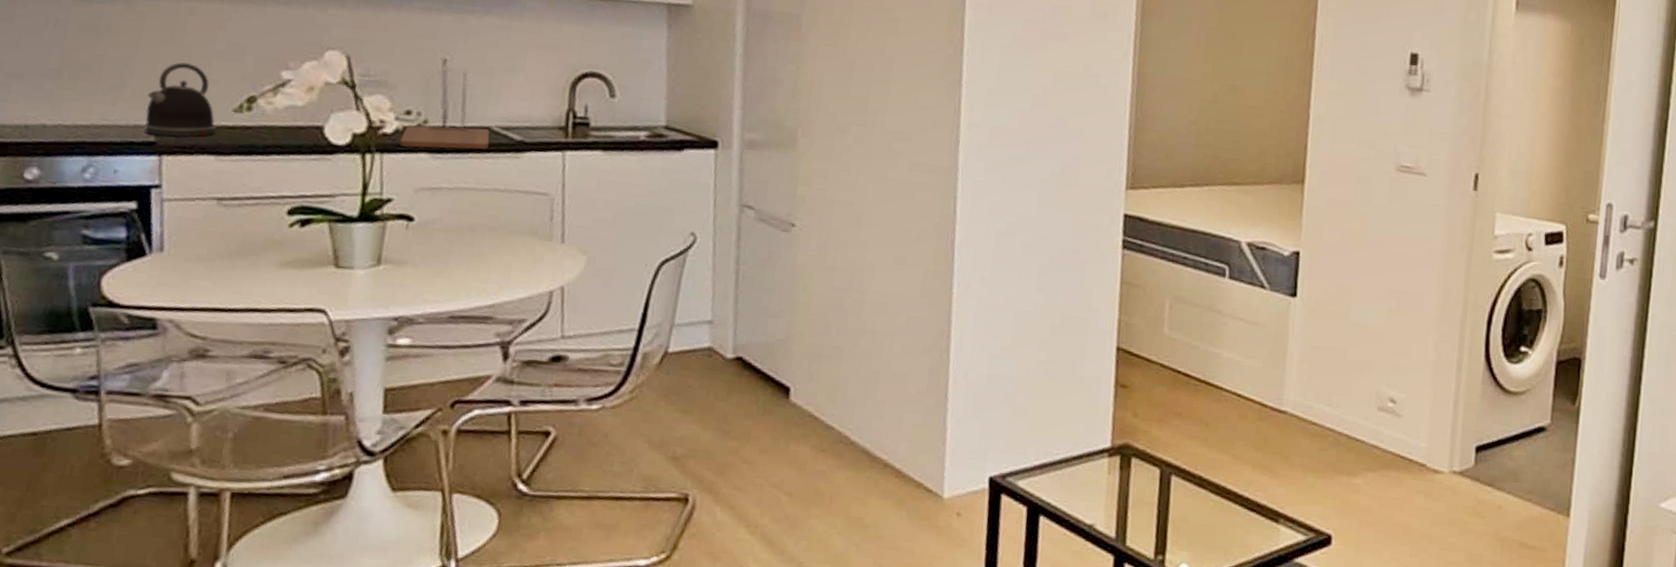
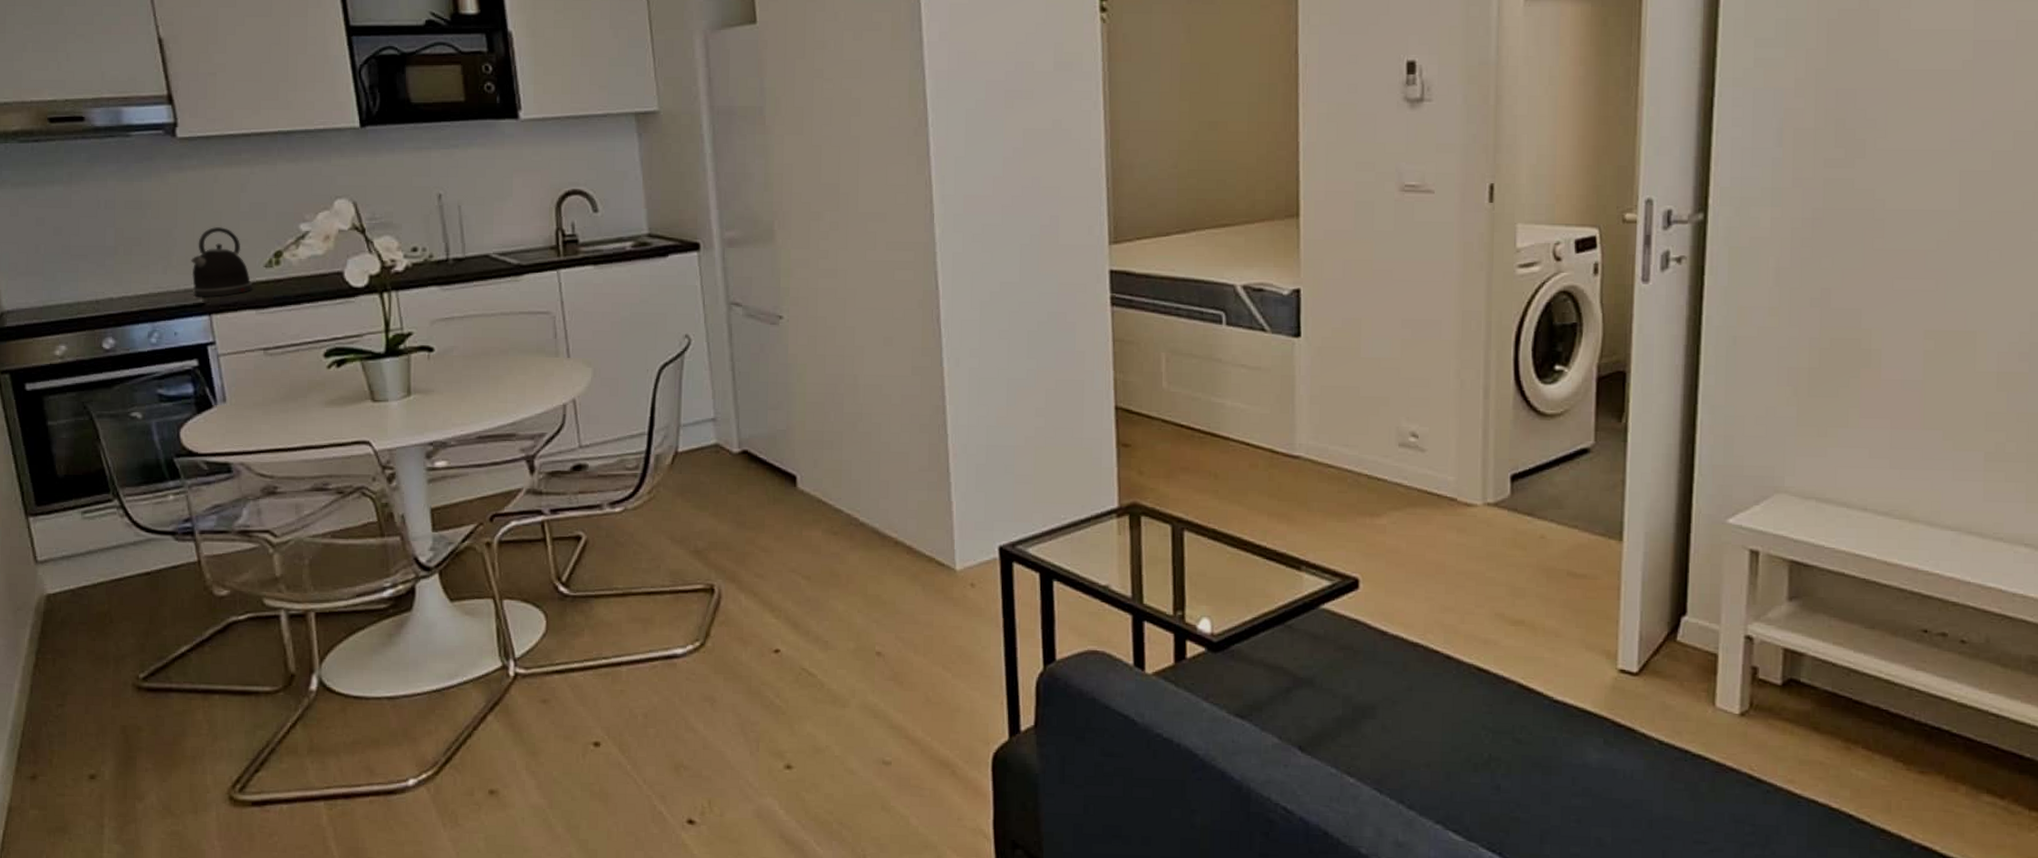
cutting board: present [399,125,490,150] -> none [411,256,490,282]

